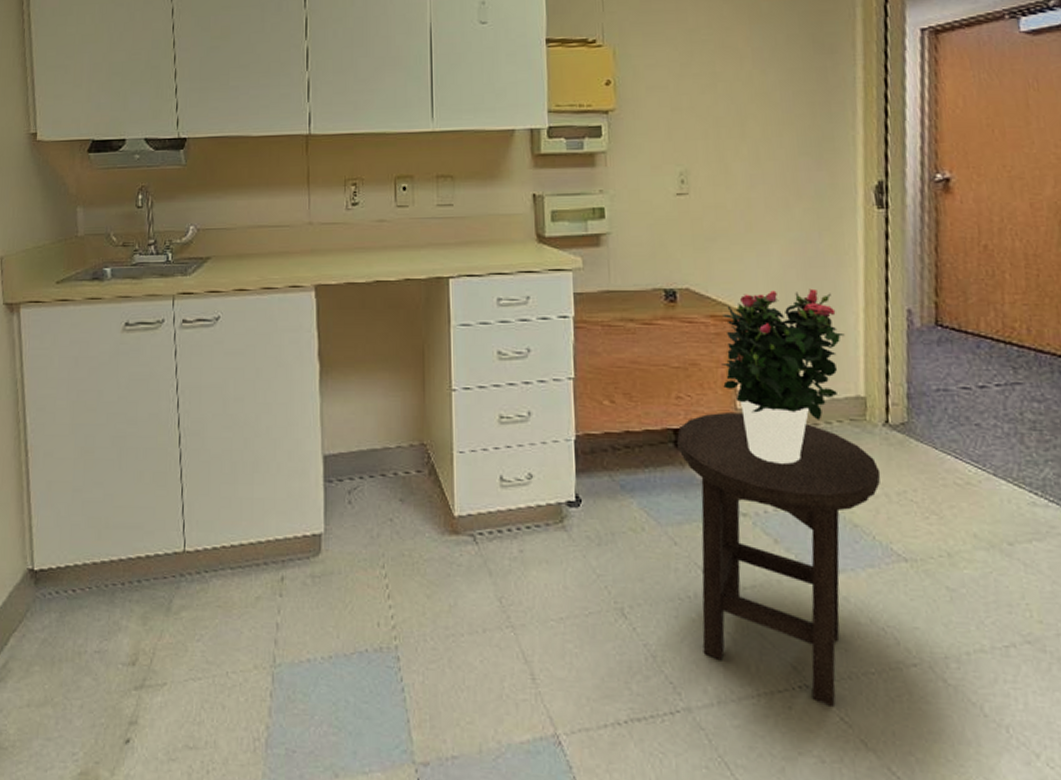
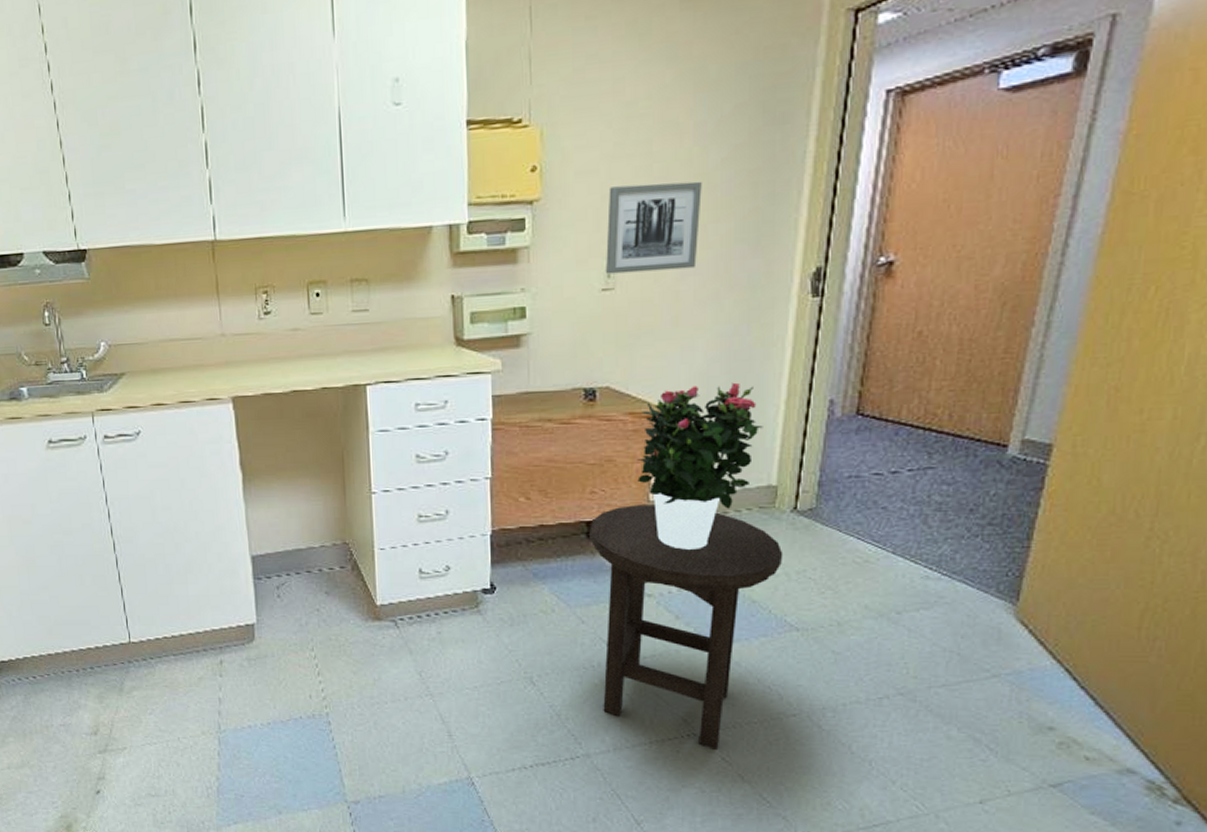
wall art: none [678,99,765,180] -> present [606,181,702,275]

